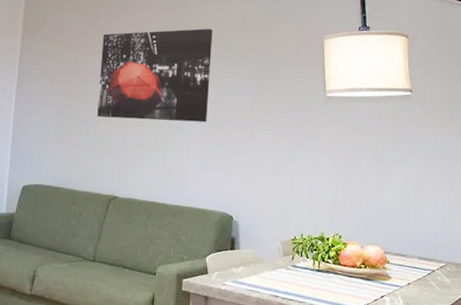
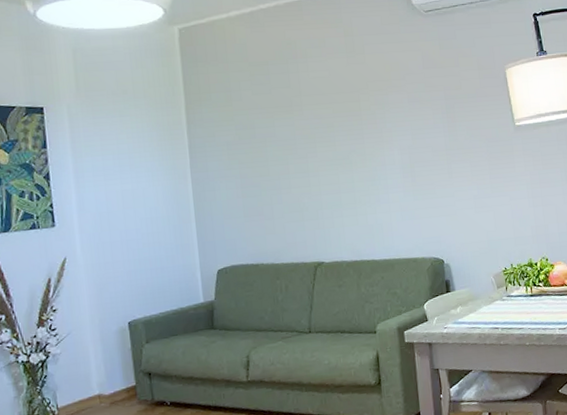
wall art: present [97,28,213,123] -> none [278,72,403,183]

